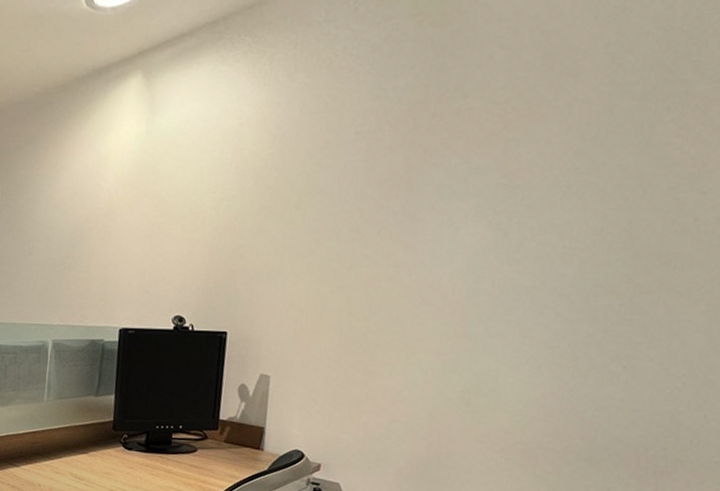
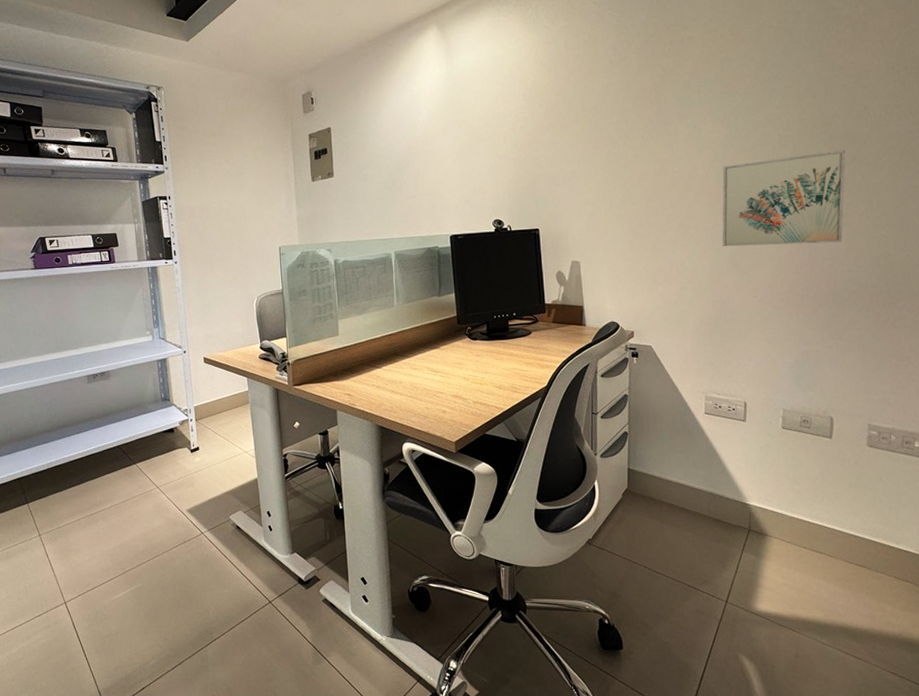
wall art: none [454,273,652,390] -> present [722,150,846,247]

